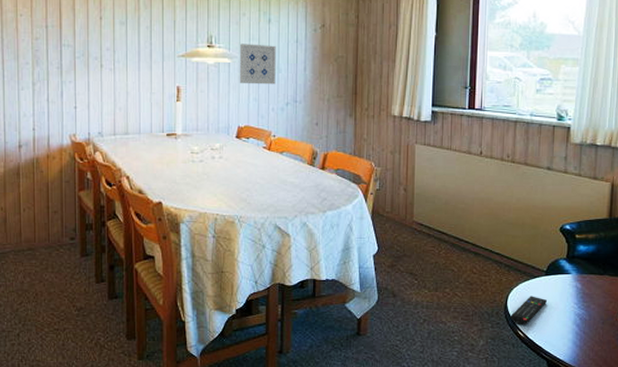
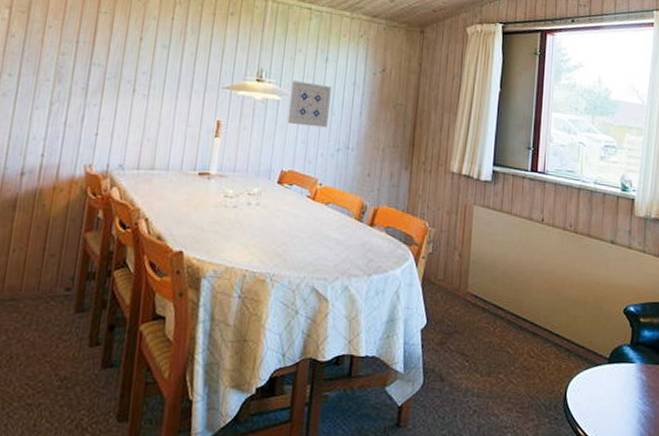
remote control: present [510,296,547,324] -> none [569,387,609,421]

